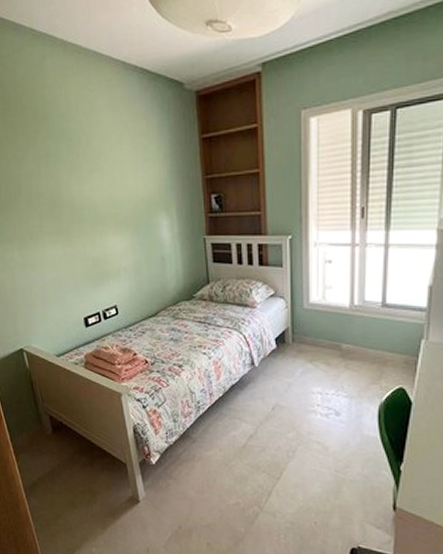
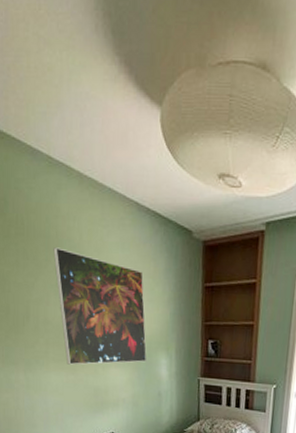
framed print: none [41,117,147,237] -> present [53,247,147,365]

